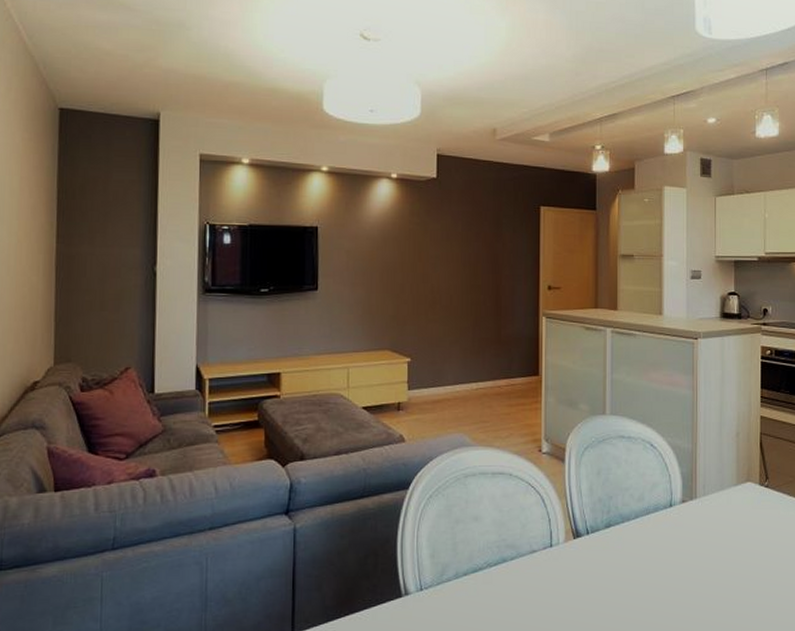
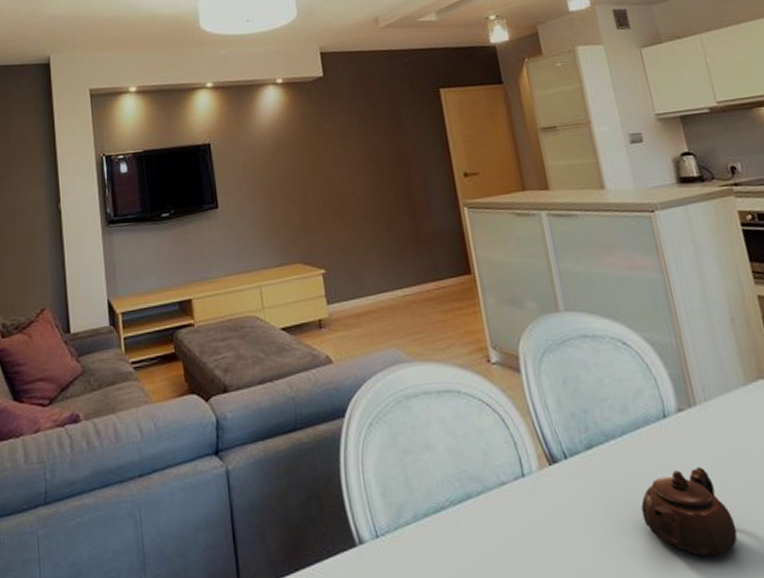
teapot: none [638,546,706,614] -> present [641,467,738,557]

